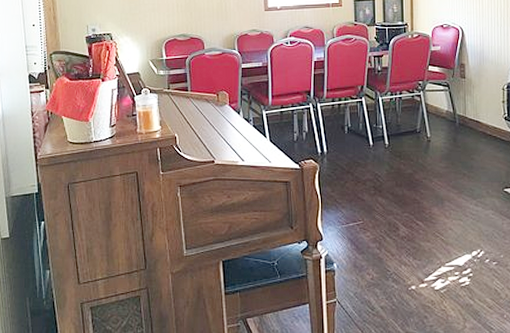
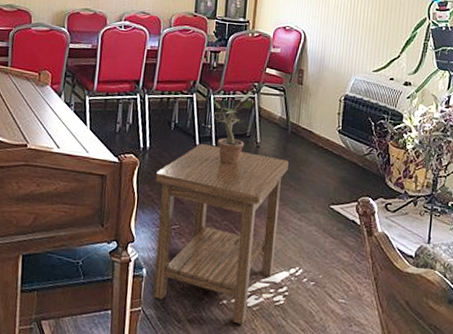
side table: none [336,144,460,307] -> present [153,144,289,325]
potted plant: none [380,88,420,159] -> present [212,90,254,164]

